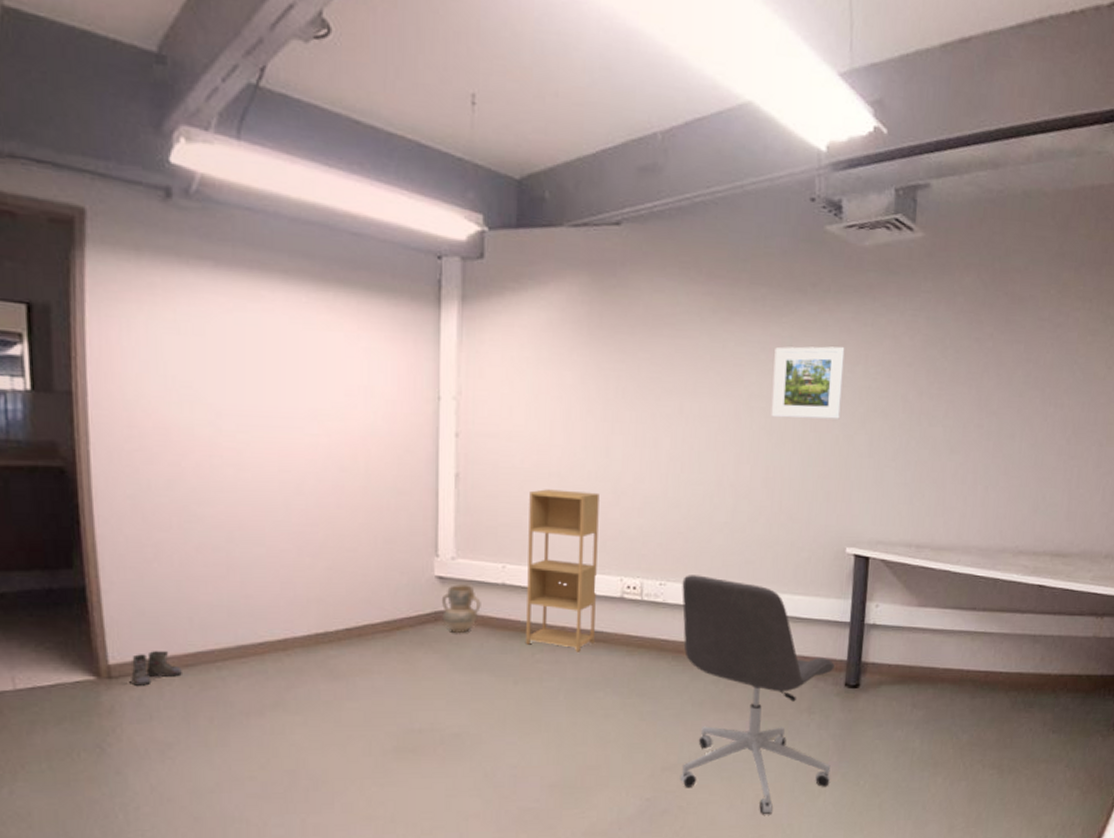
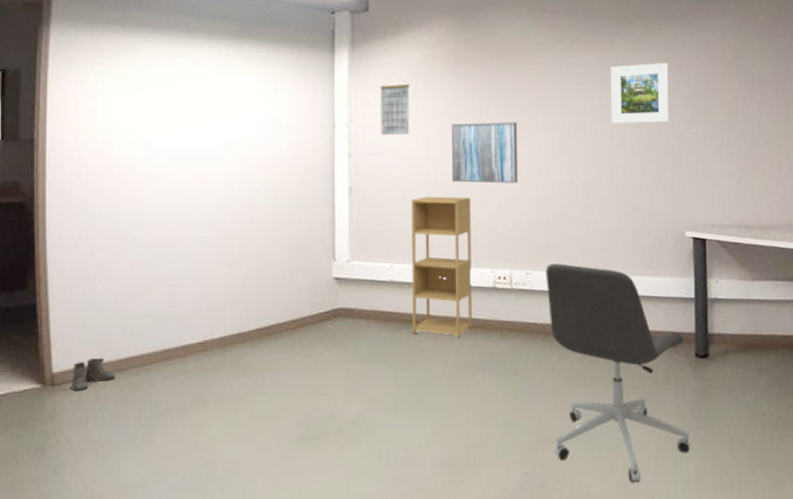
ceramic jug: present [441,583,481,634] -> none [338,282,373,328]
calendar: none [495,338,531,415] -> present [379,73,410,136]
wall art: none [578,404,660,480] -> present [451,122,518,184]

